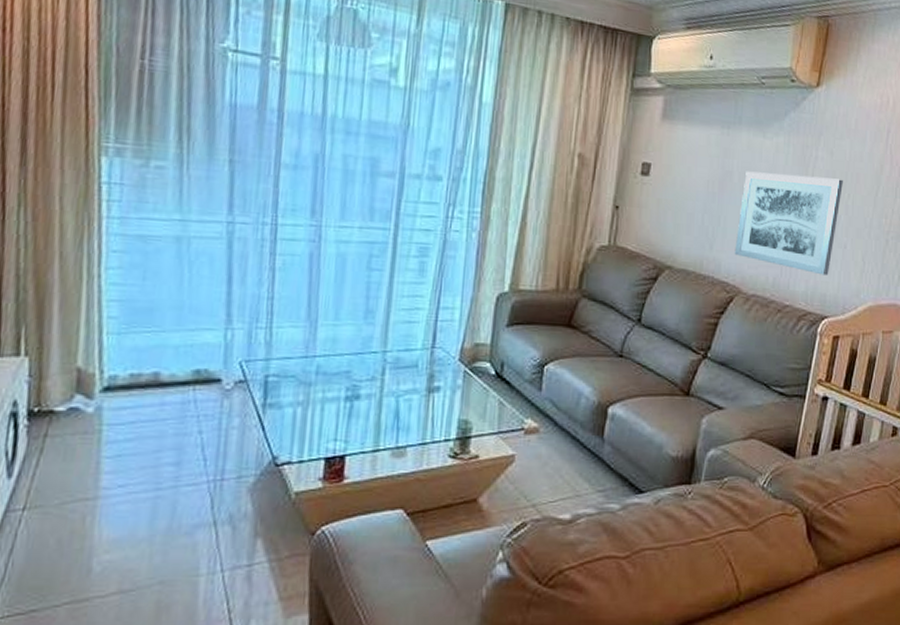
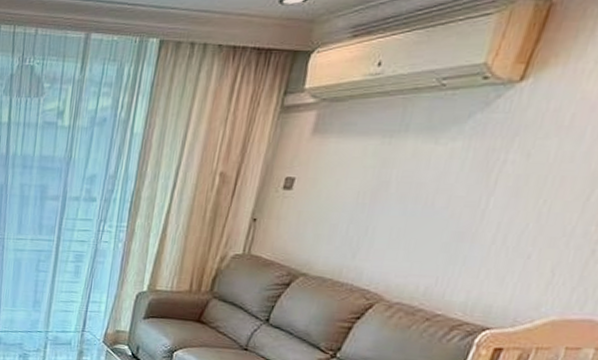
wall art: present [734,171,843,276] -> none [380,180,540,287]

